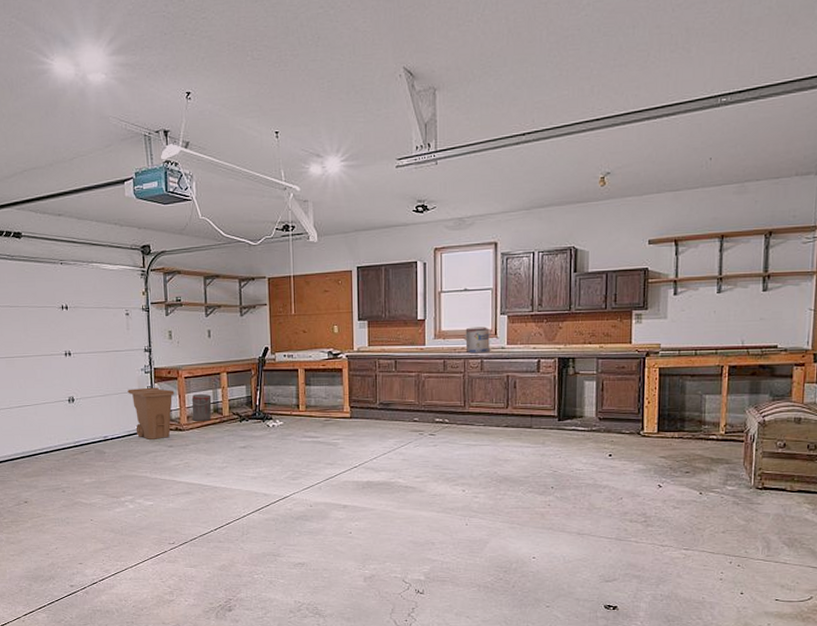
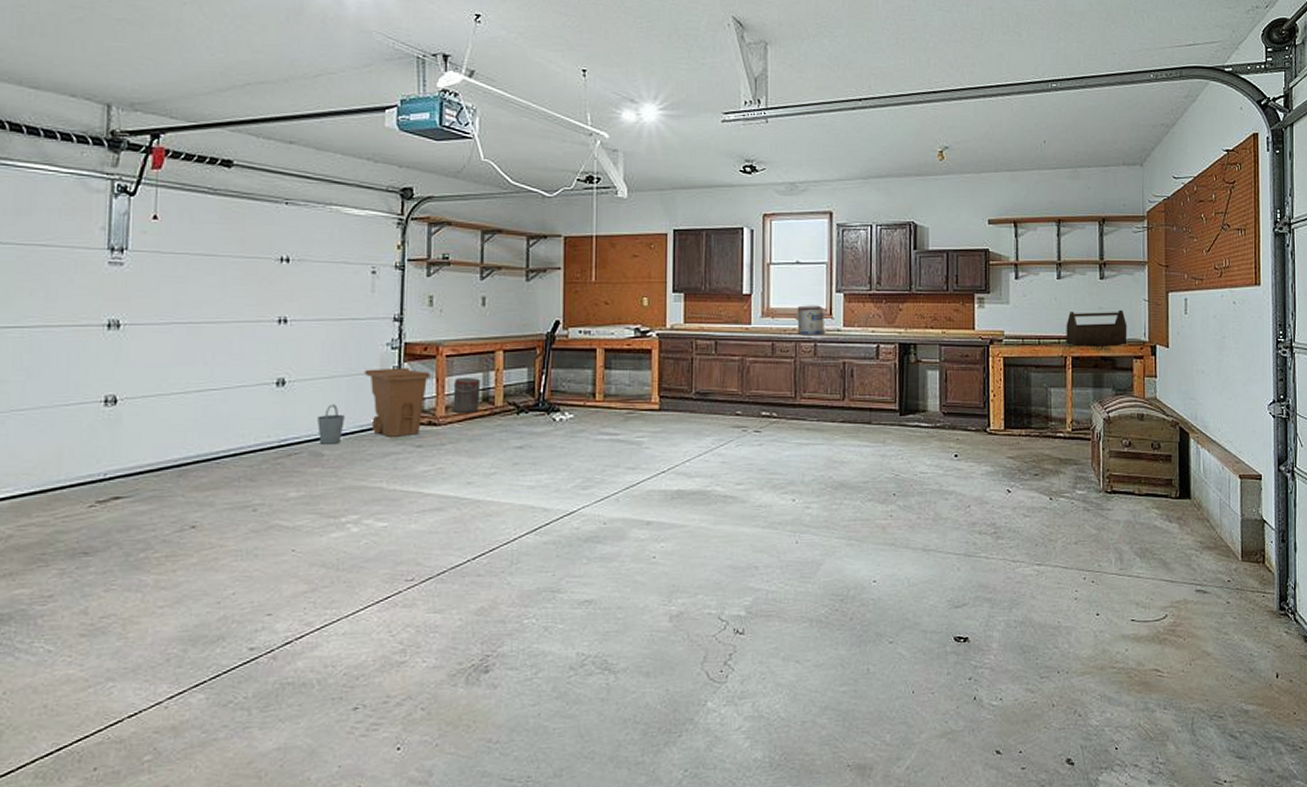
bucket: none [98,415,117,445] -> present [317,404,345,444]
tool box: none [723,319,790,356] -> present [1066,309,1127,347]

